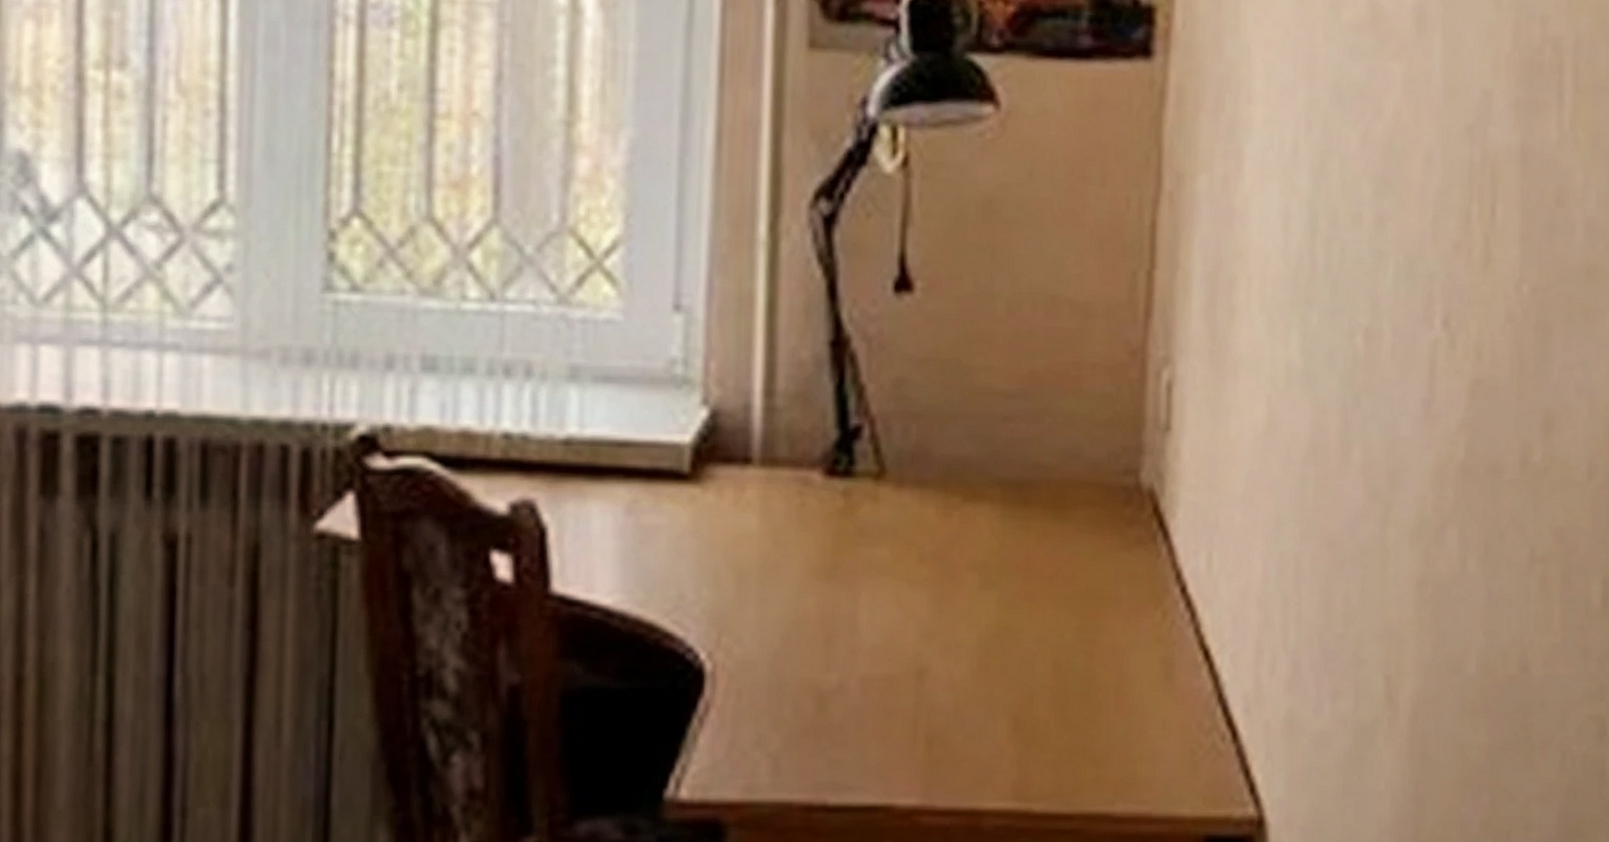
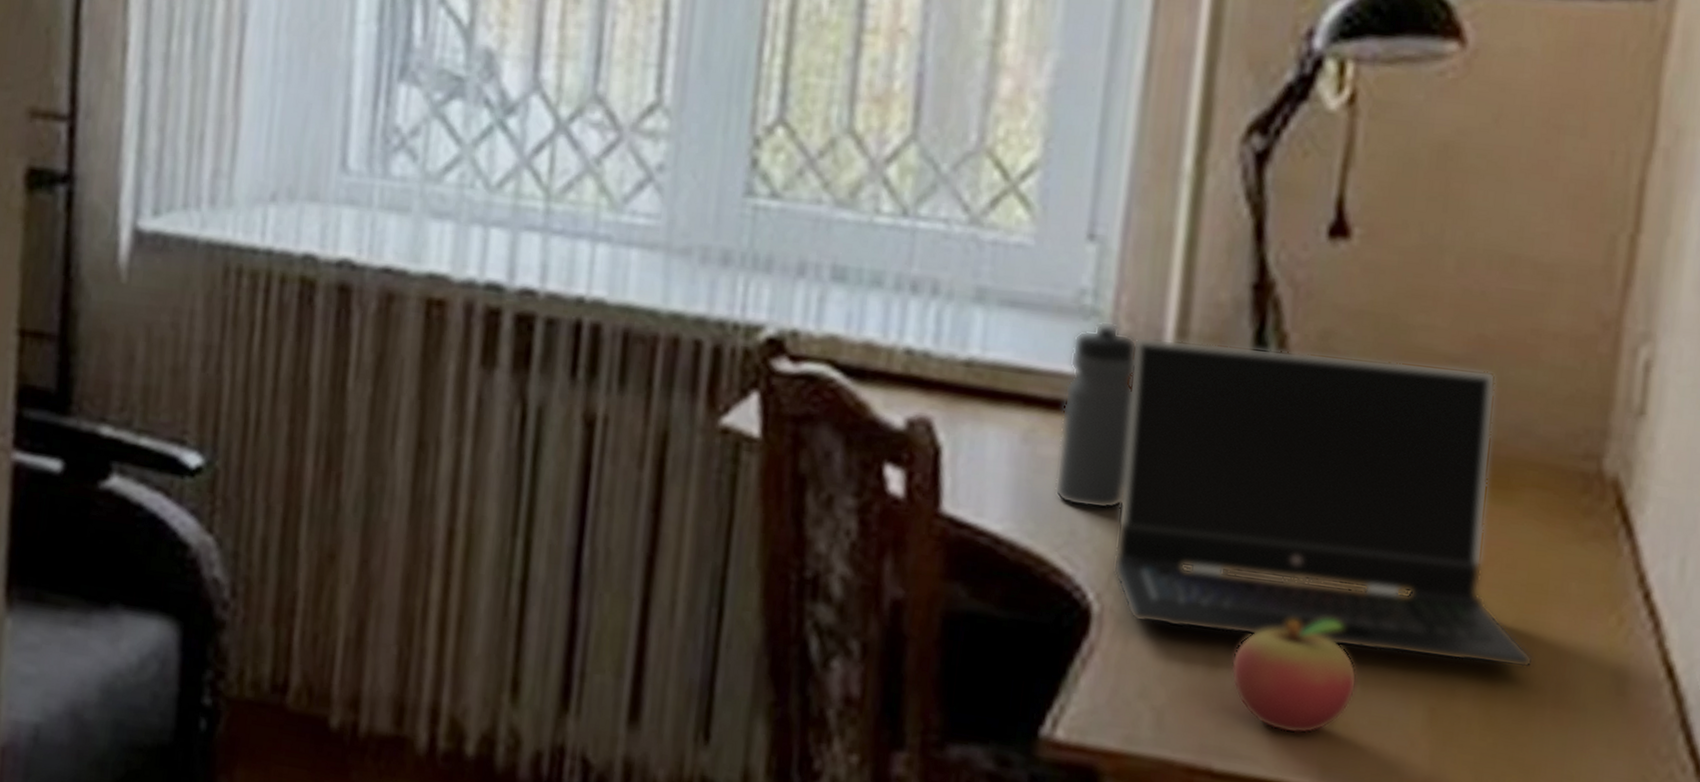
water bottle: none [660,387,728,572] -> present [1053,320,1136,510]
laptop computer: none [720,399,1097,675] -> present [1112,336,1534,669]
fruit: none [837,648,949,759] -> present [1231,619,1358,734]

